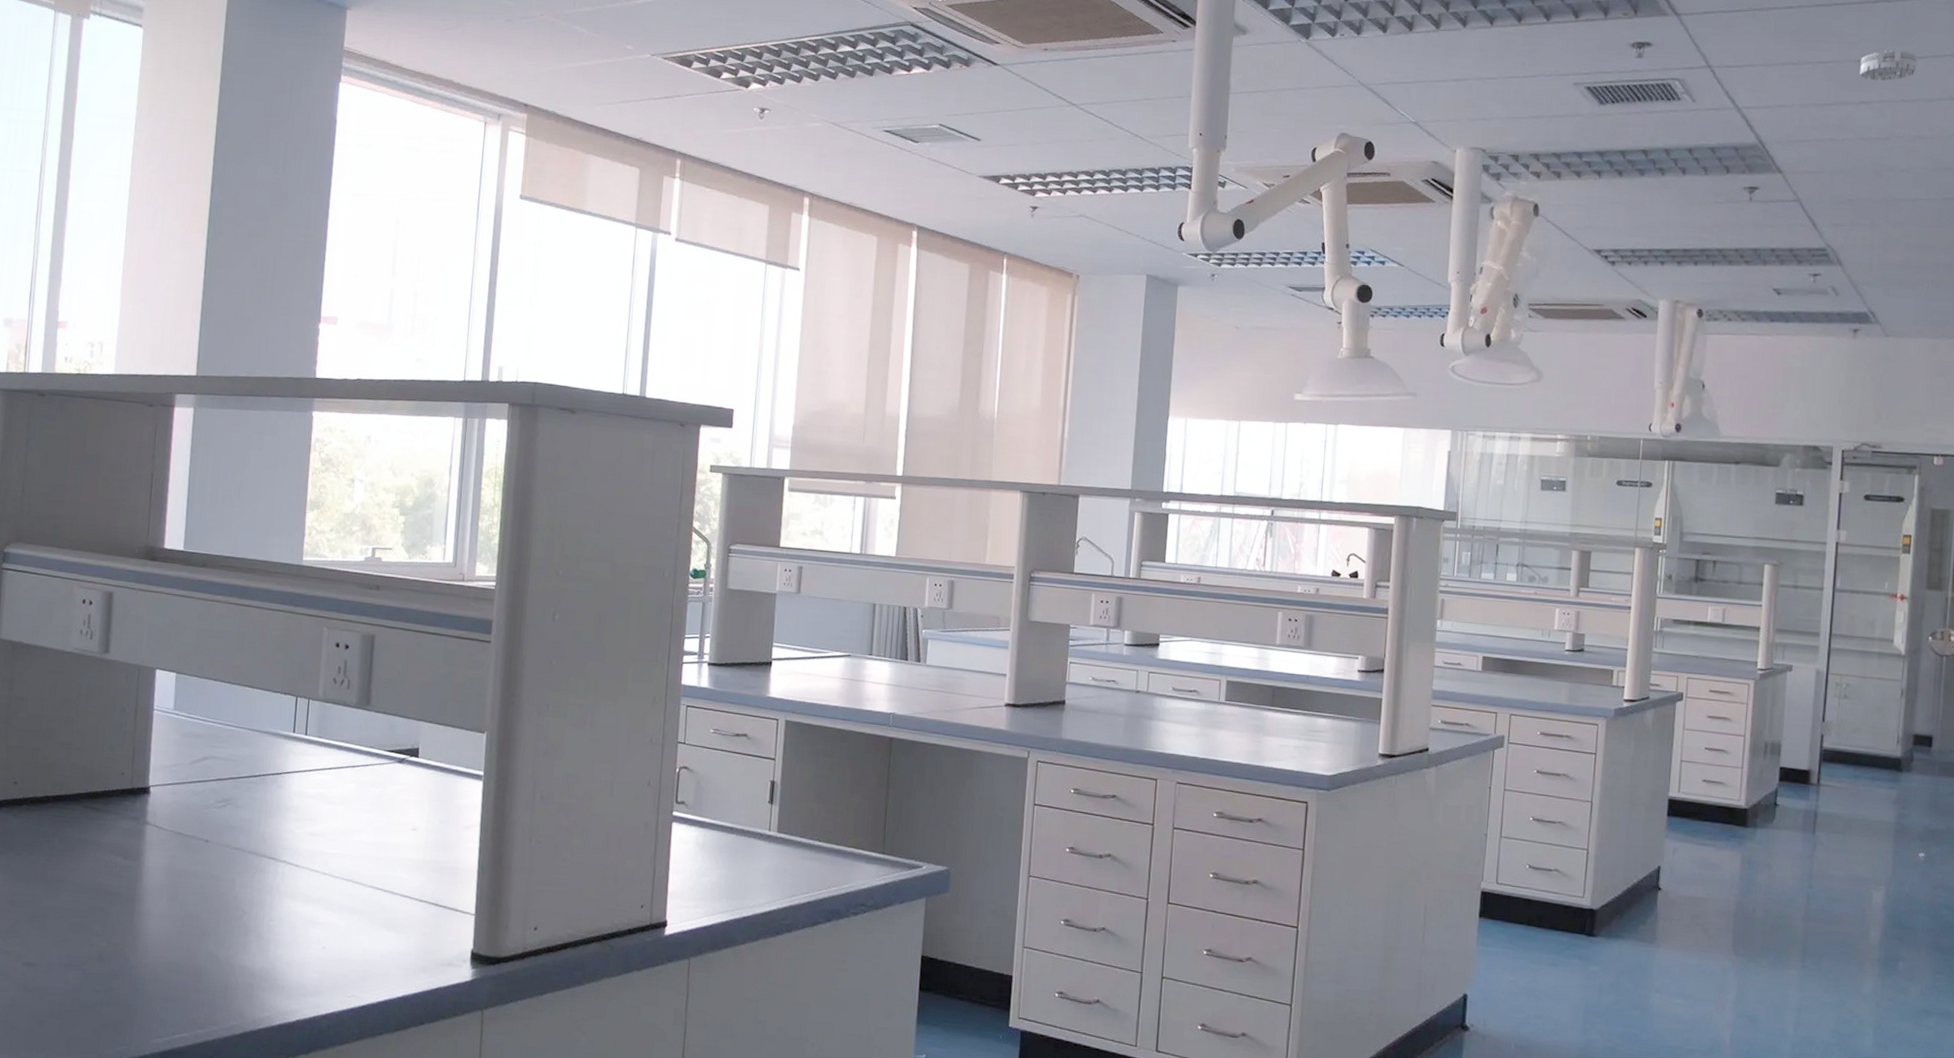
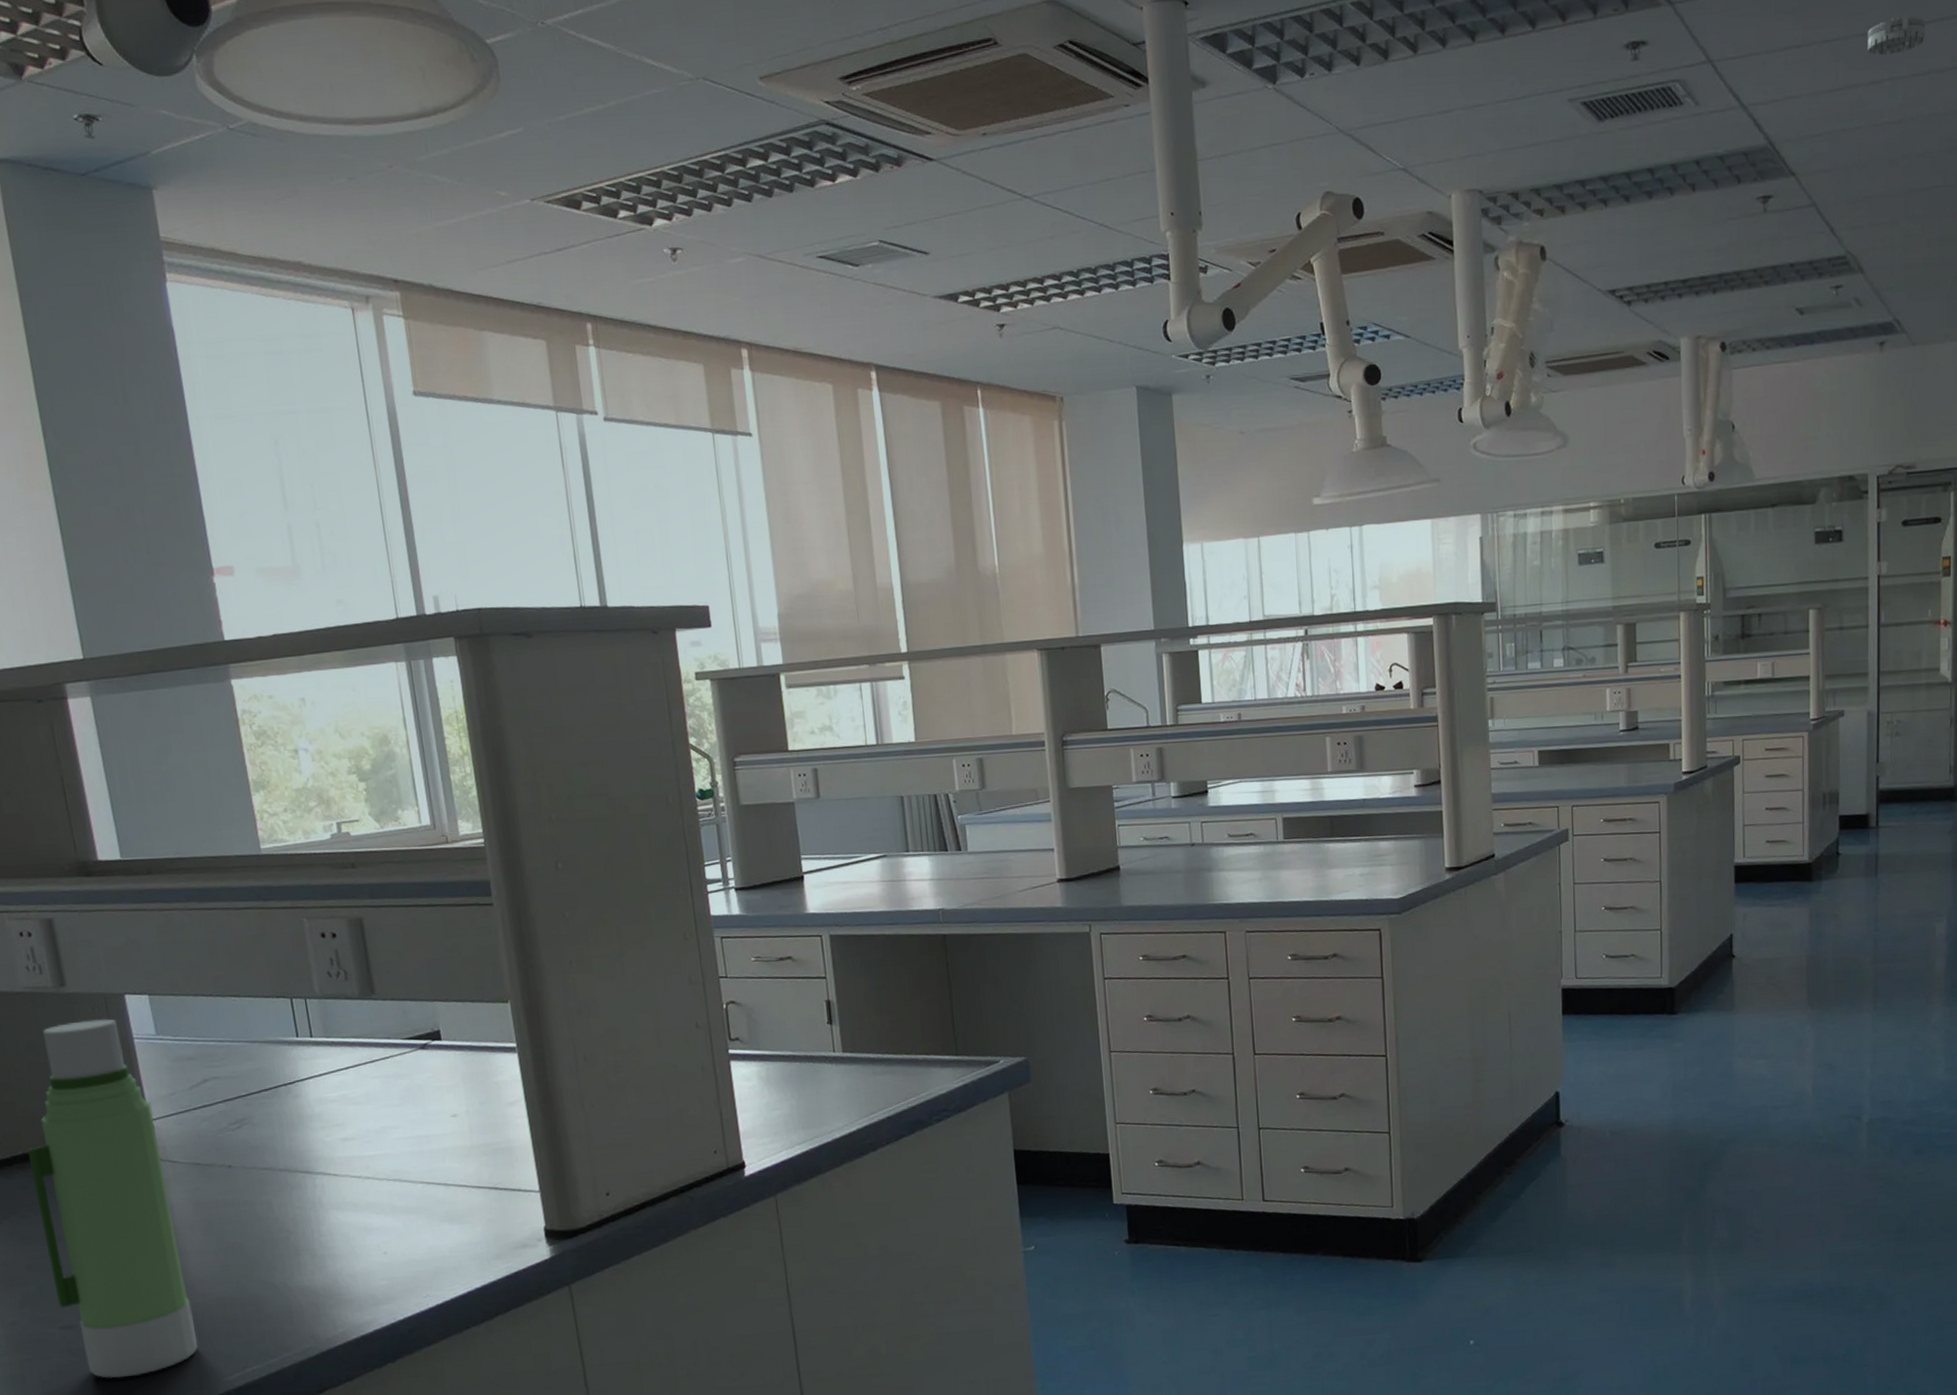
water bottle: none [27,686,154,1023] -> present [27,1019,199,1379]

